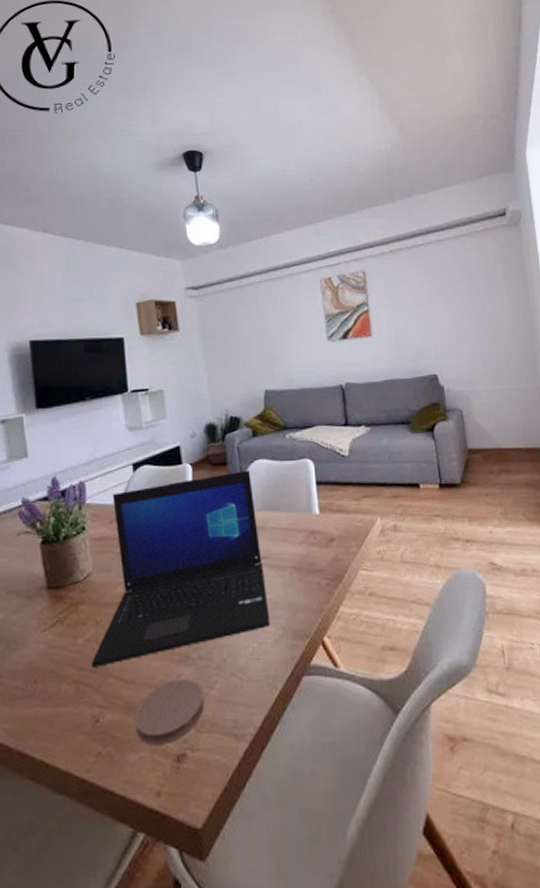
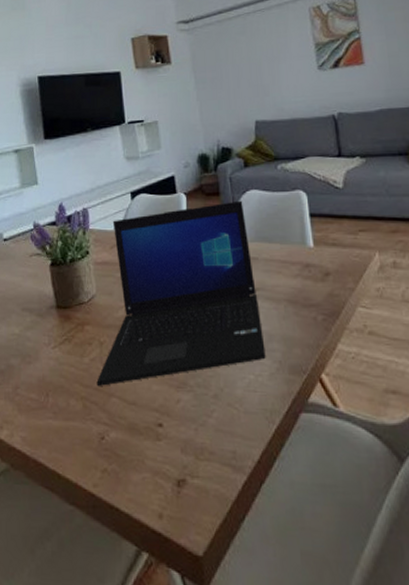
coaster: present [134,678,205,746] -> none [136,404,203,469]

